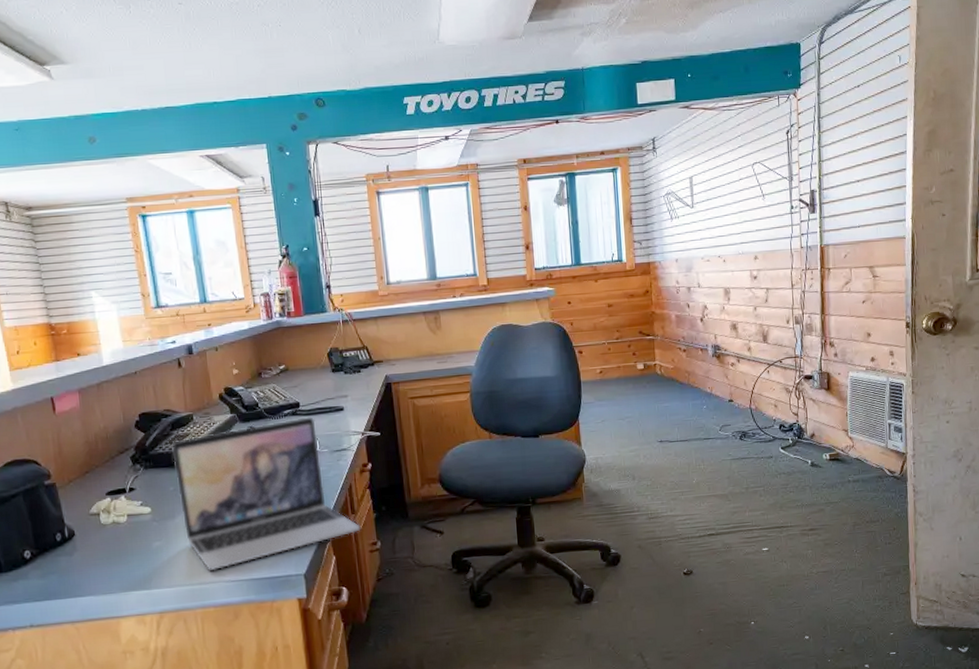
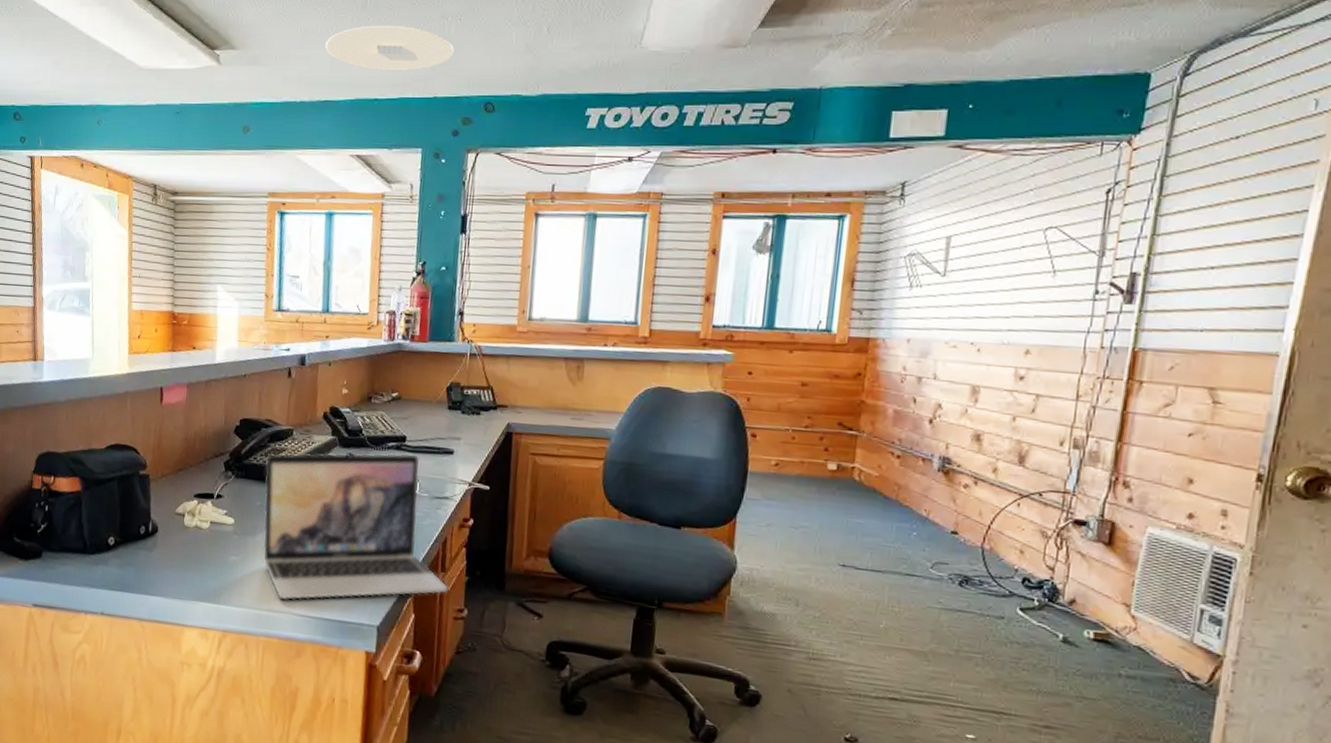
ceiling light: none [156,33,279,76] -> present [325,25,454,71]

